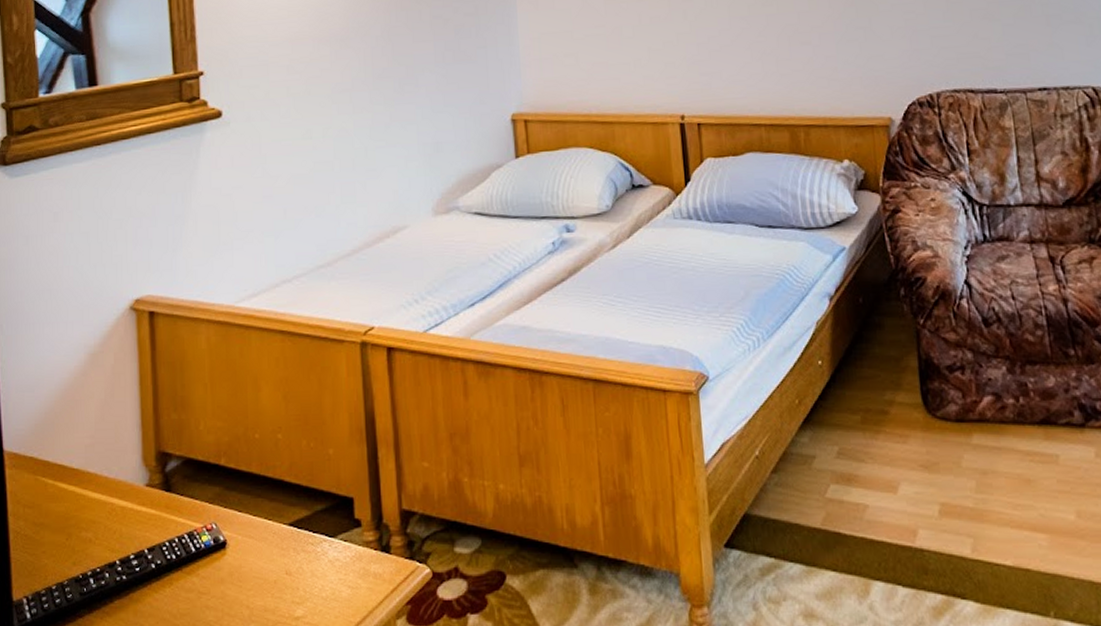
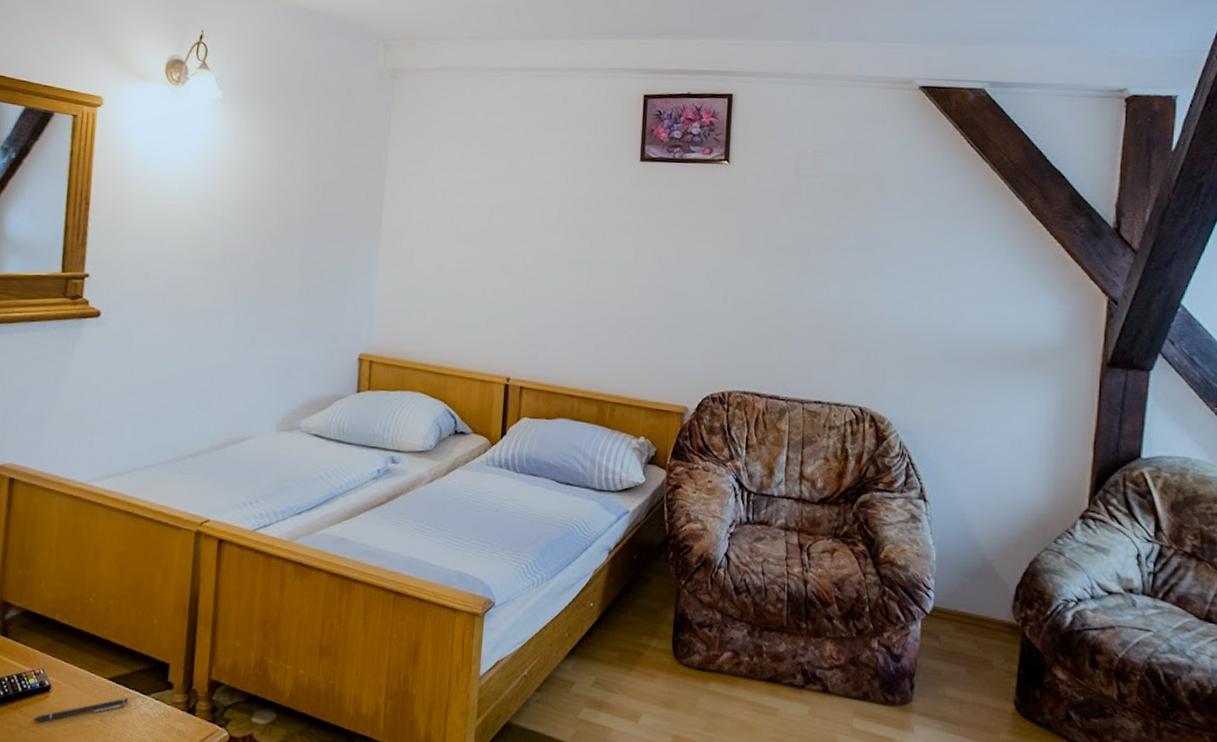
pen: none [212,544,314,583] -> present [32,698,128,722]

